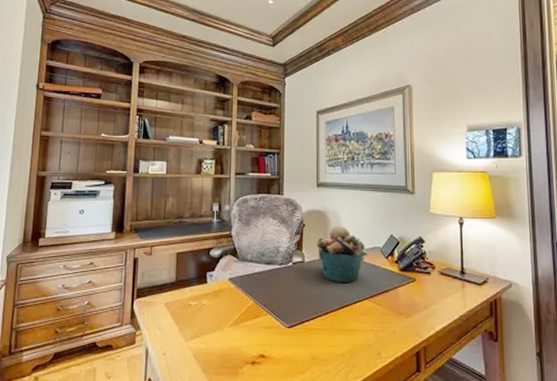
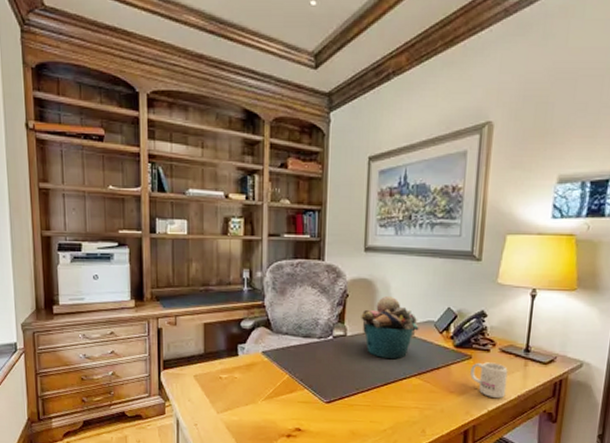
mug: none [416,284,449,318] -> present [470,362,508,398]

